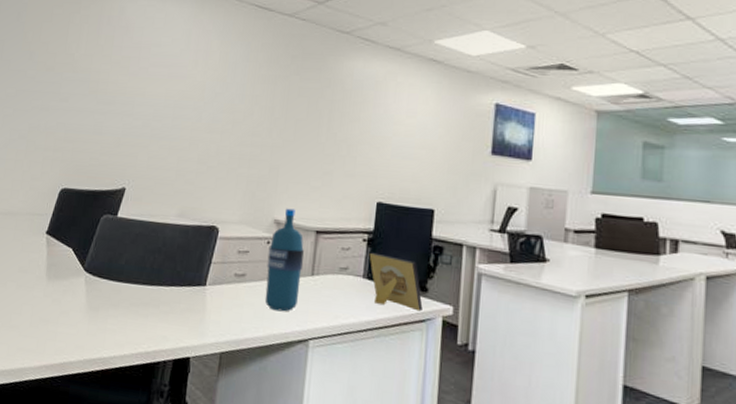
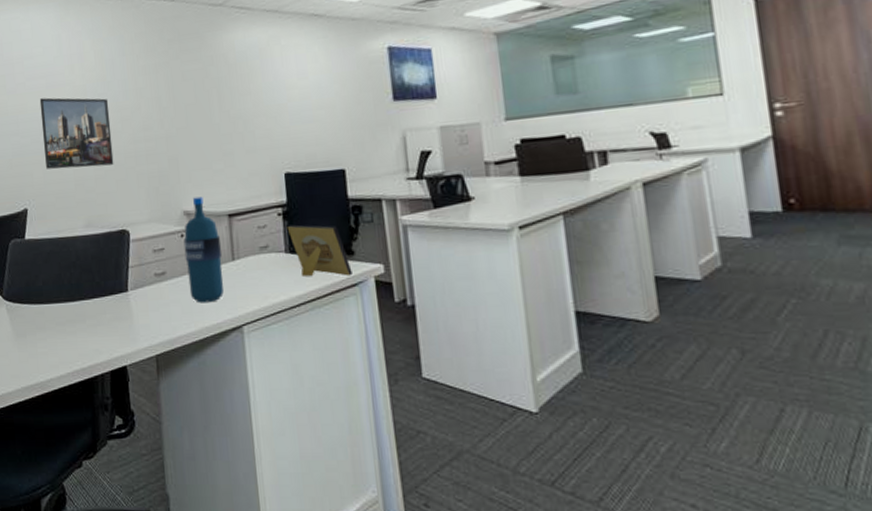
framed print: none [152,86,224,162] -> present [39,97,114,169]

